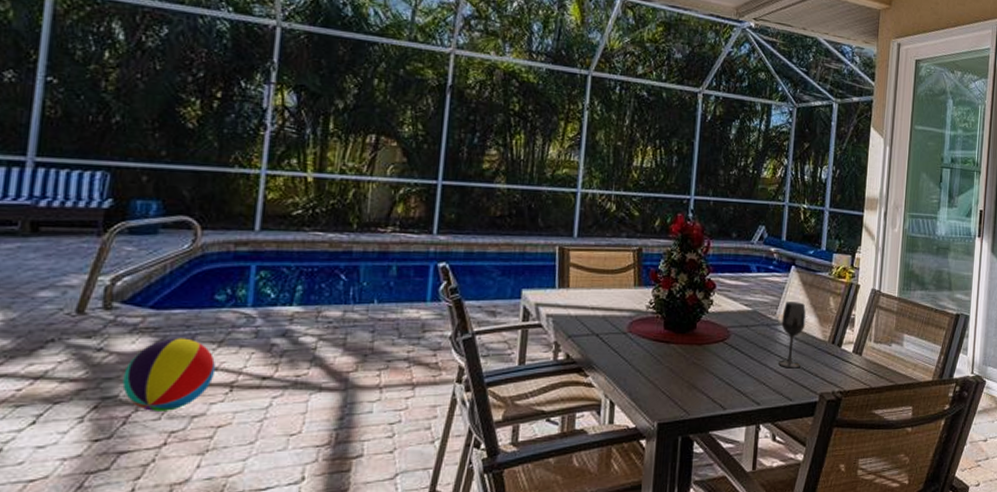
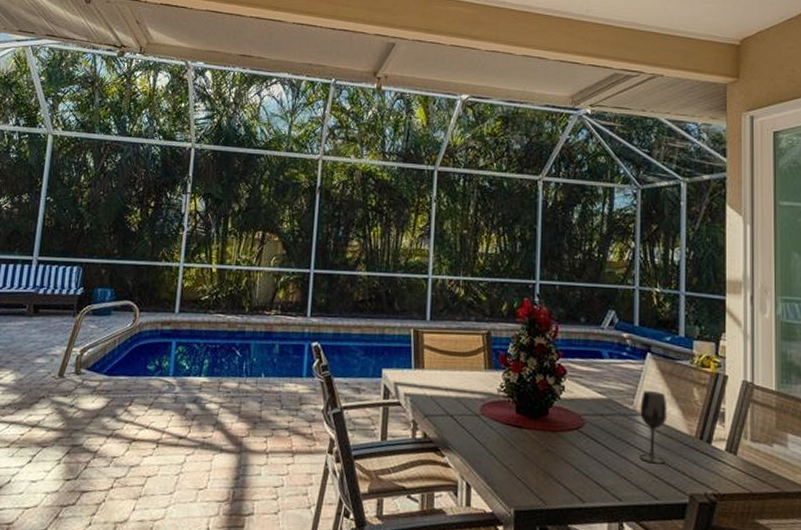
beach ball: present [122,338,216,411] -> none [85,399,147,460]

